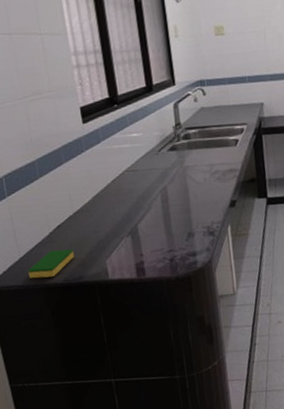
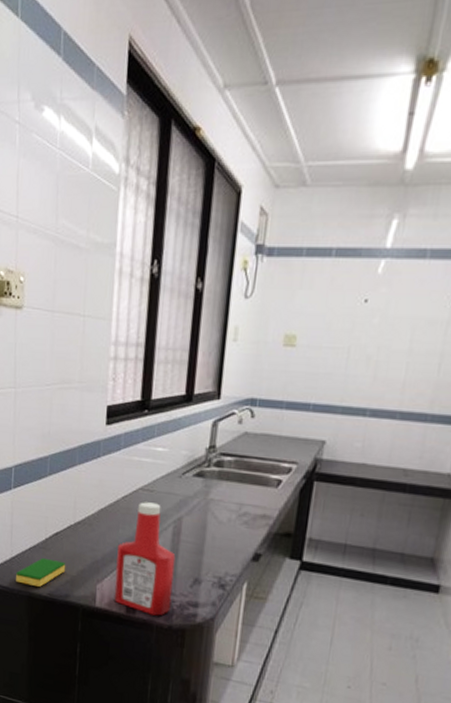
ketchup bottle: none [117,179,174,273] -> present [114,502,176,616]

